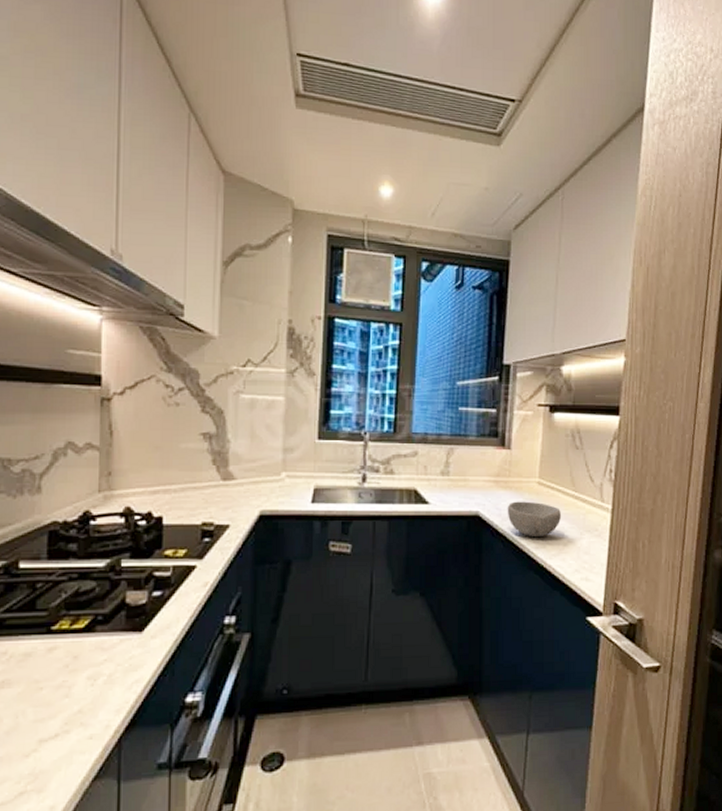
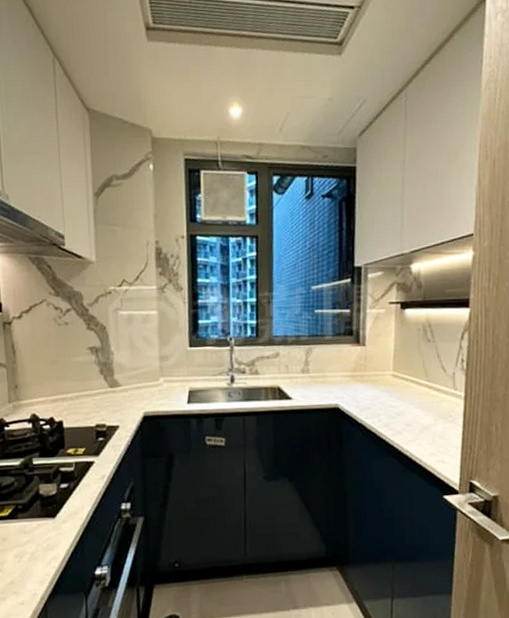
bowl: present [507,501,561,538] -> none [364,392,416,426]

